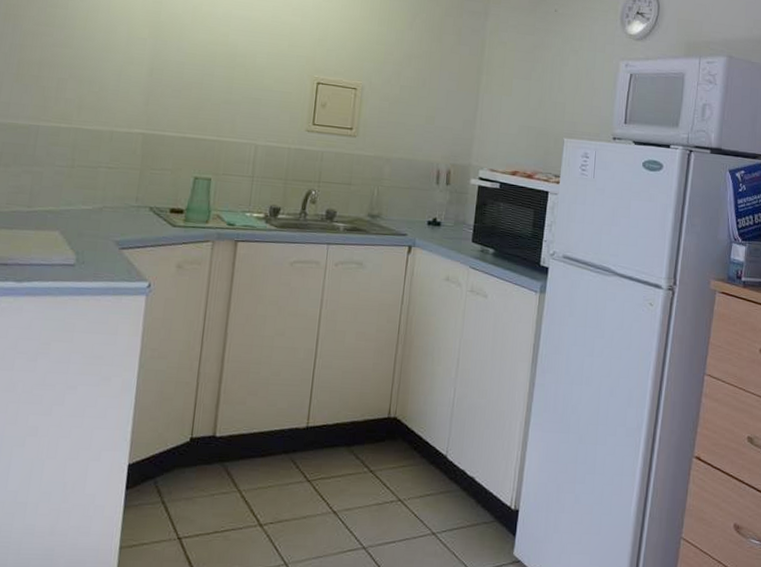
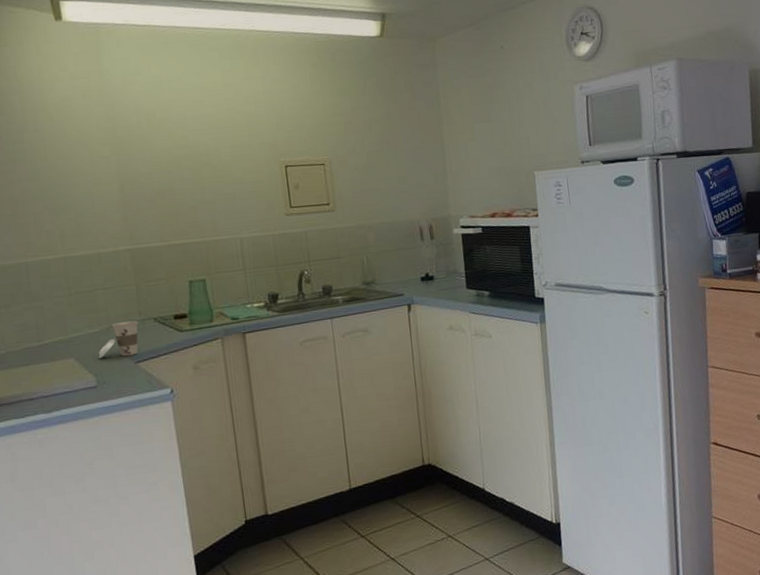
cup: none [84,204,134,241] -> present [98,321,139,358]

